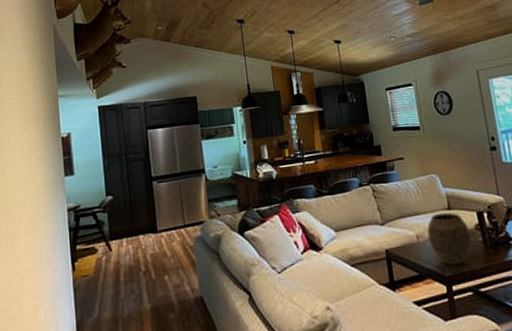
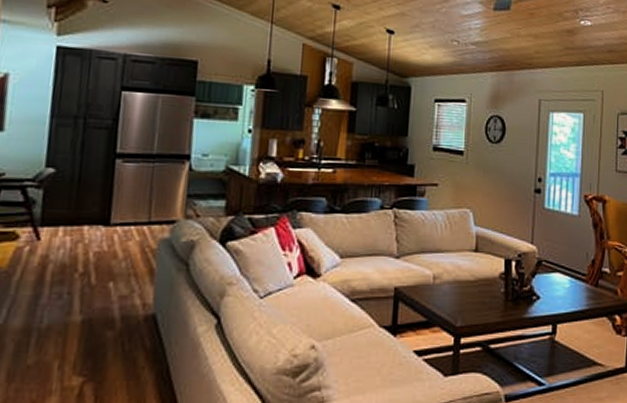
vase: present [427,212,471,265] -> none [446,254,493,315]

